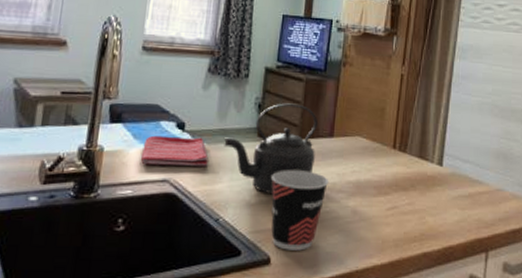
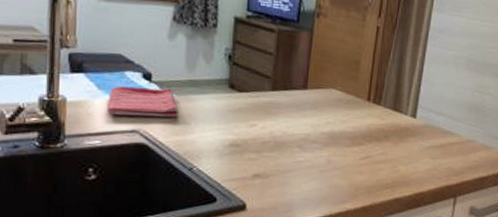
kettle: present [224,103,319,195] -> none [194,54,292,145]
cup: present [271,170,329,251] -> none [245,121,304,197]

